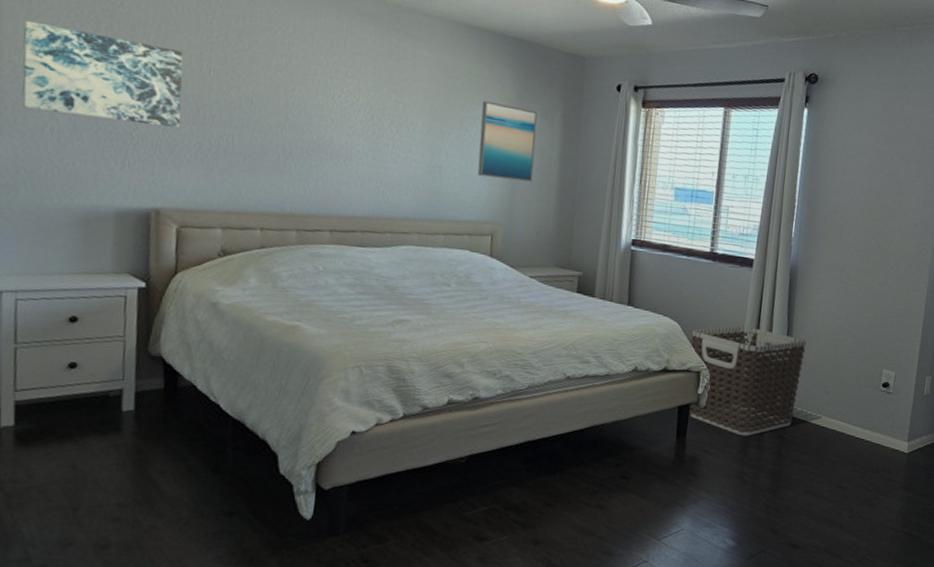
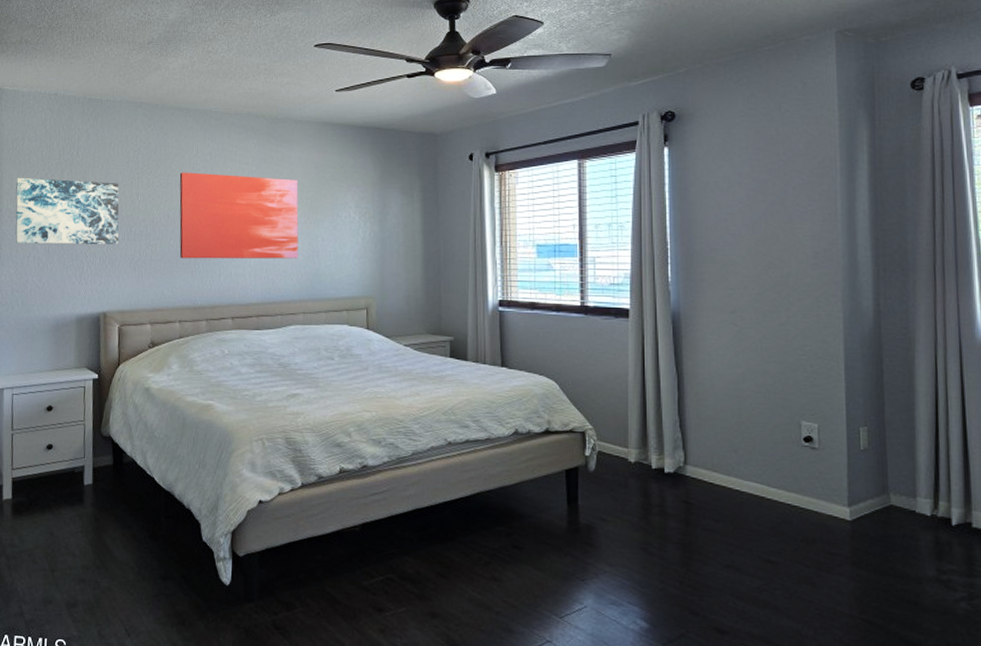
wall art: none [265,51,422,173] -> present [179,172,299,259]
wall art: present [477,100,537,182] -> none [349,187,400,256]
clothes hamper: present [689,326,807,436] -> none [571,381,702,502]

